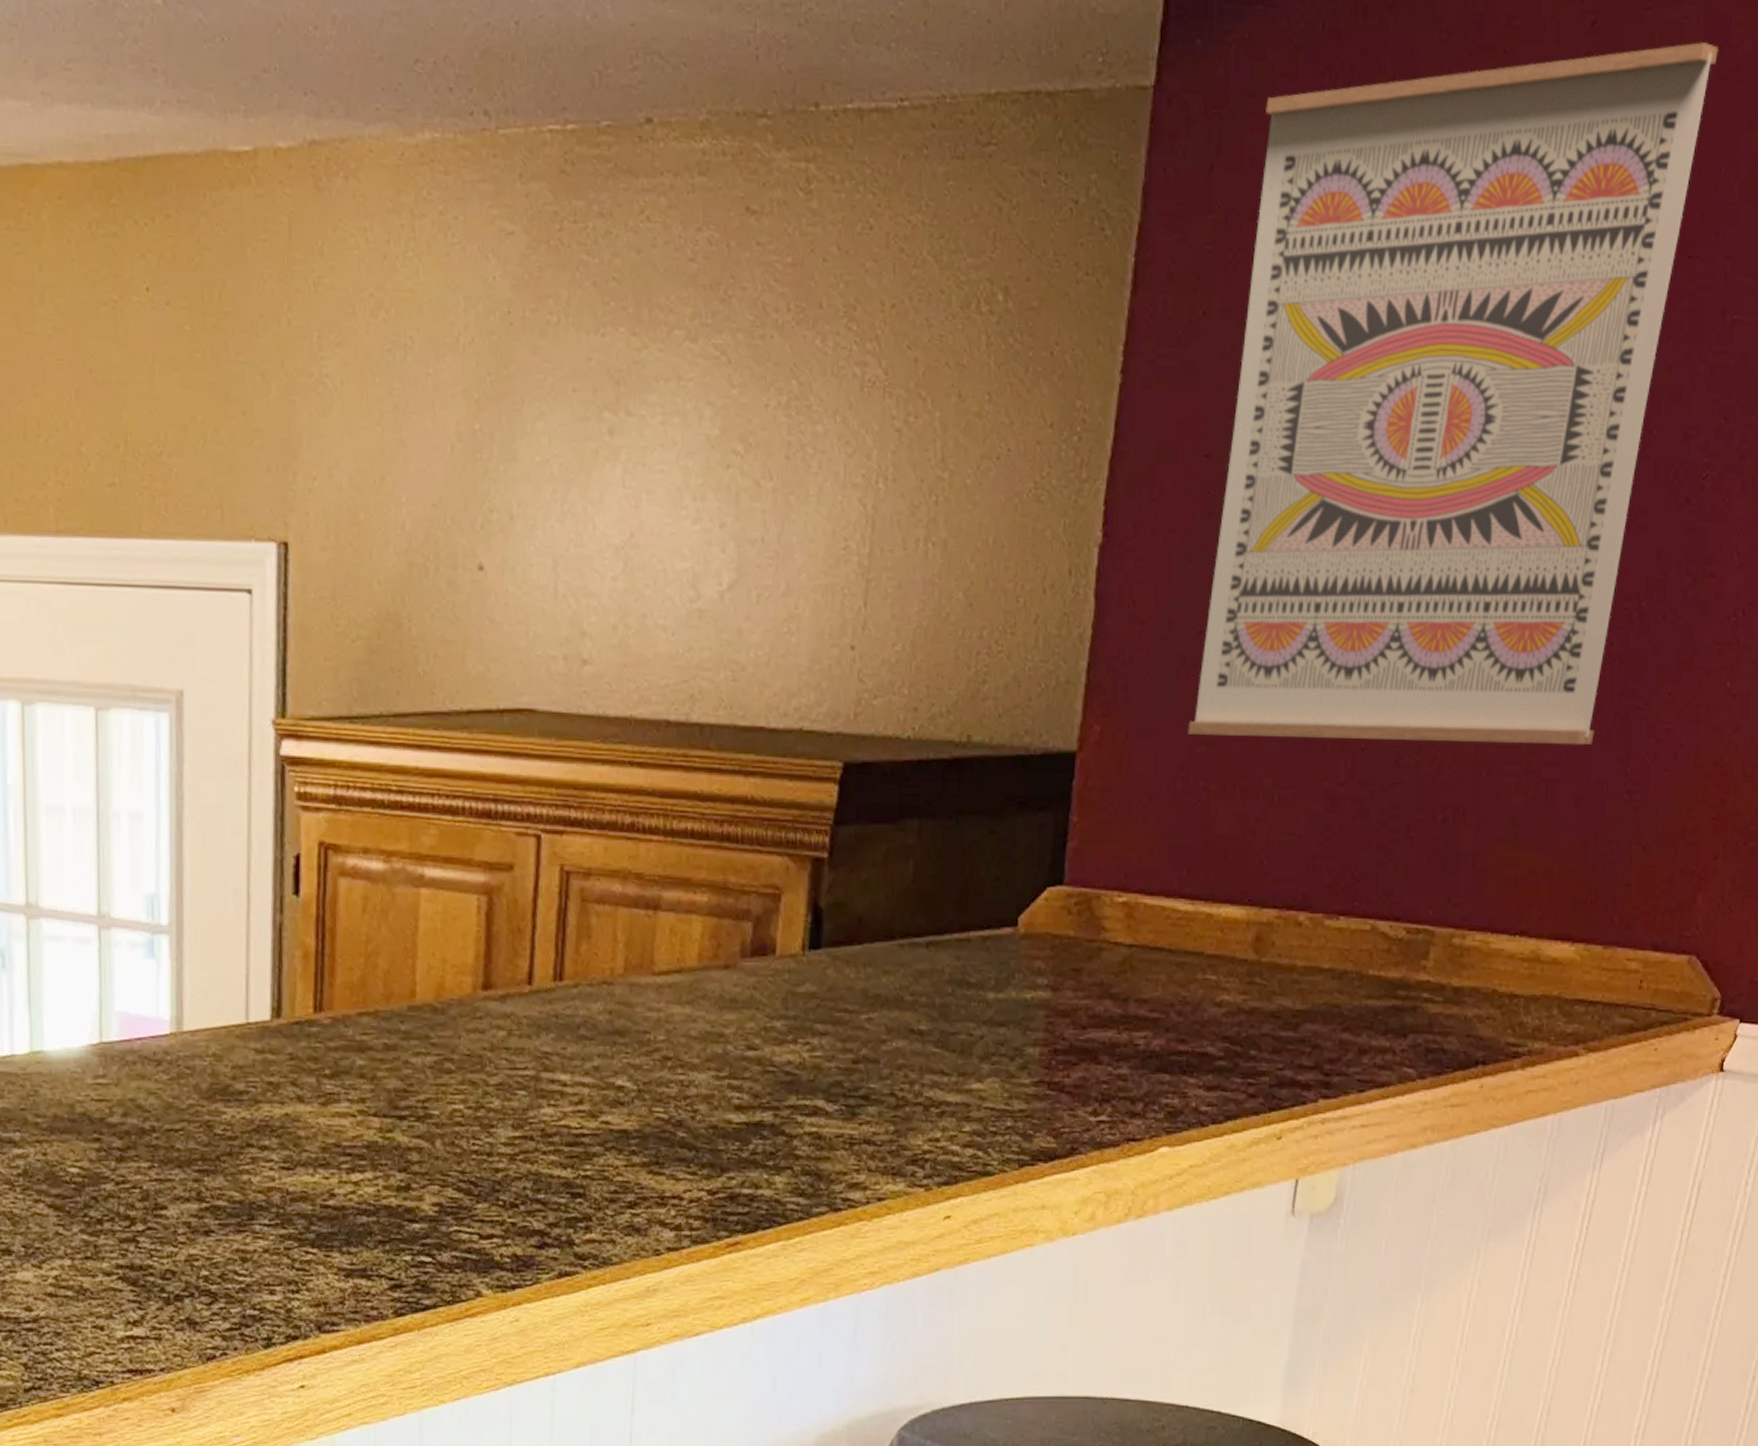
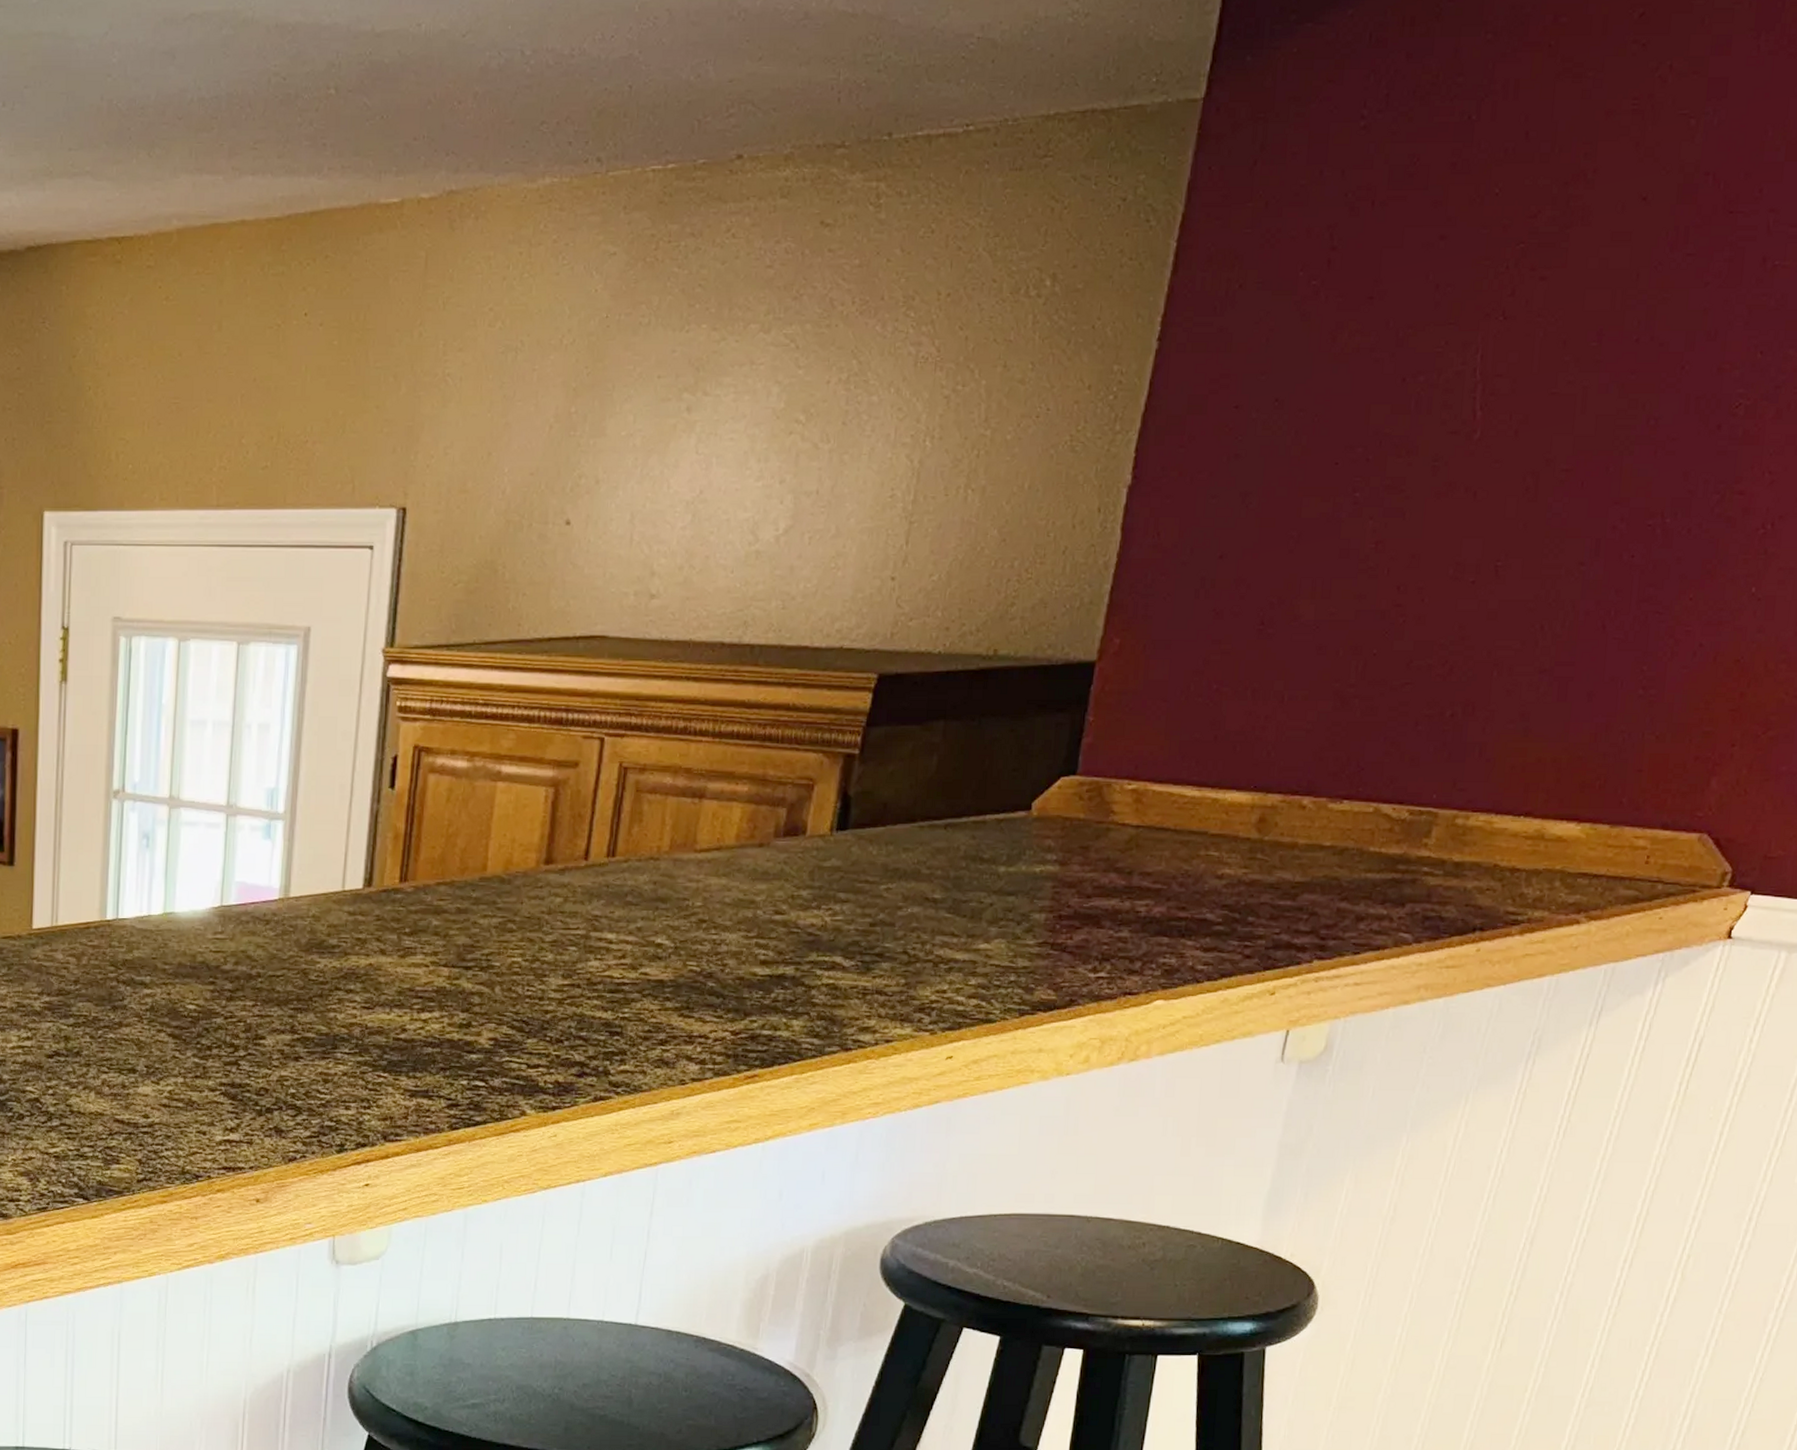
wall art: present [1188,42,1718,746] -> none [1204,23,1770,647]

